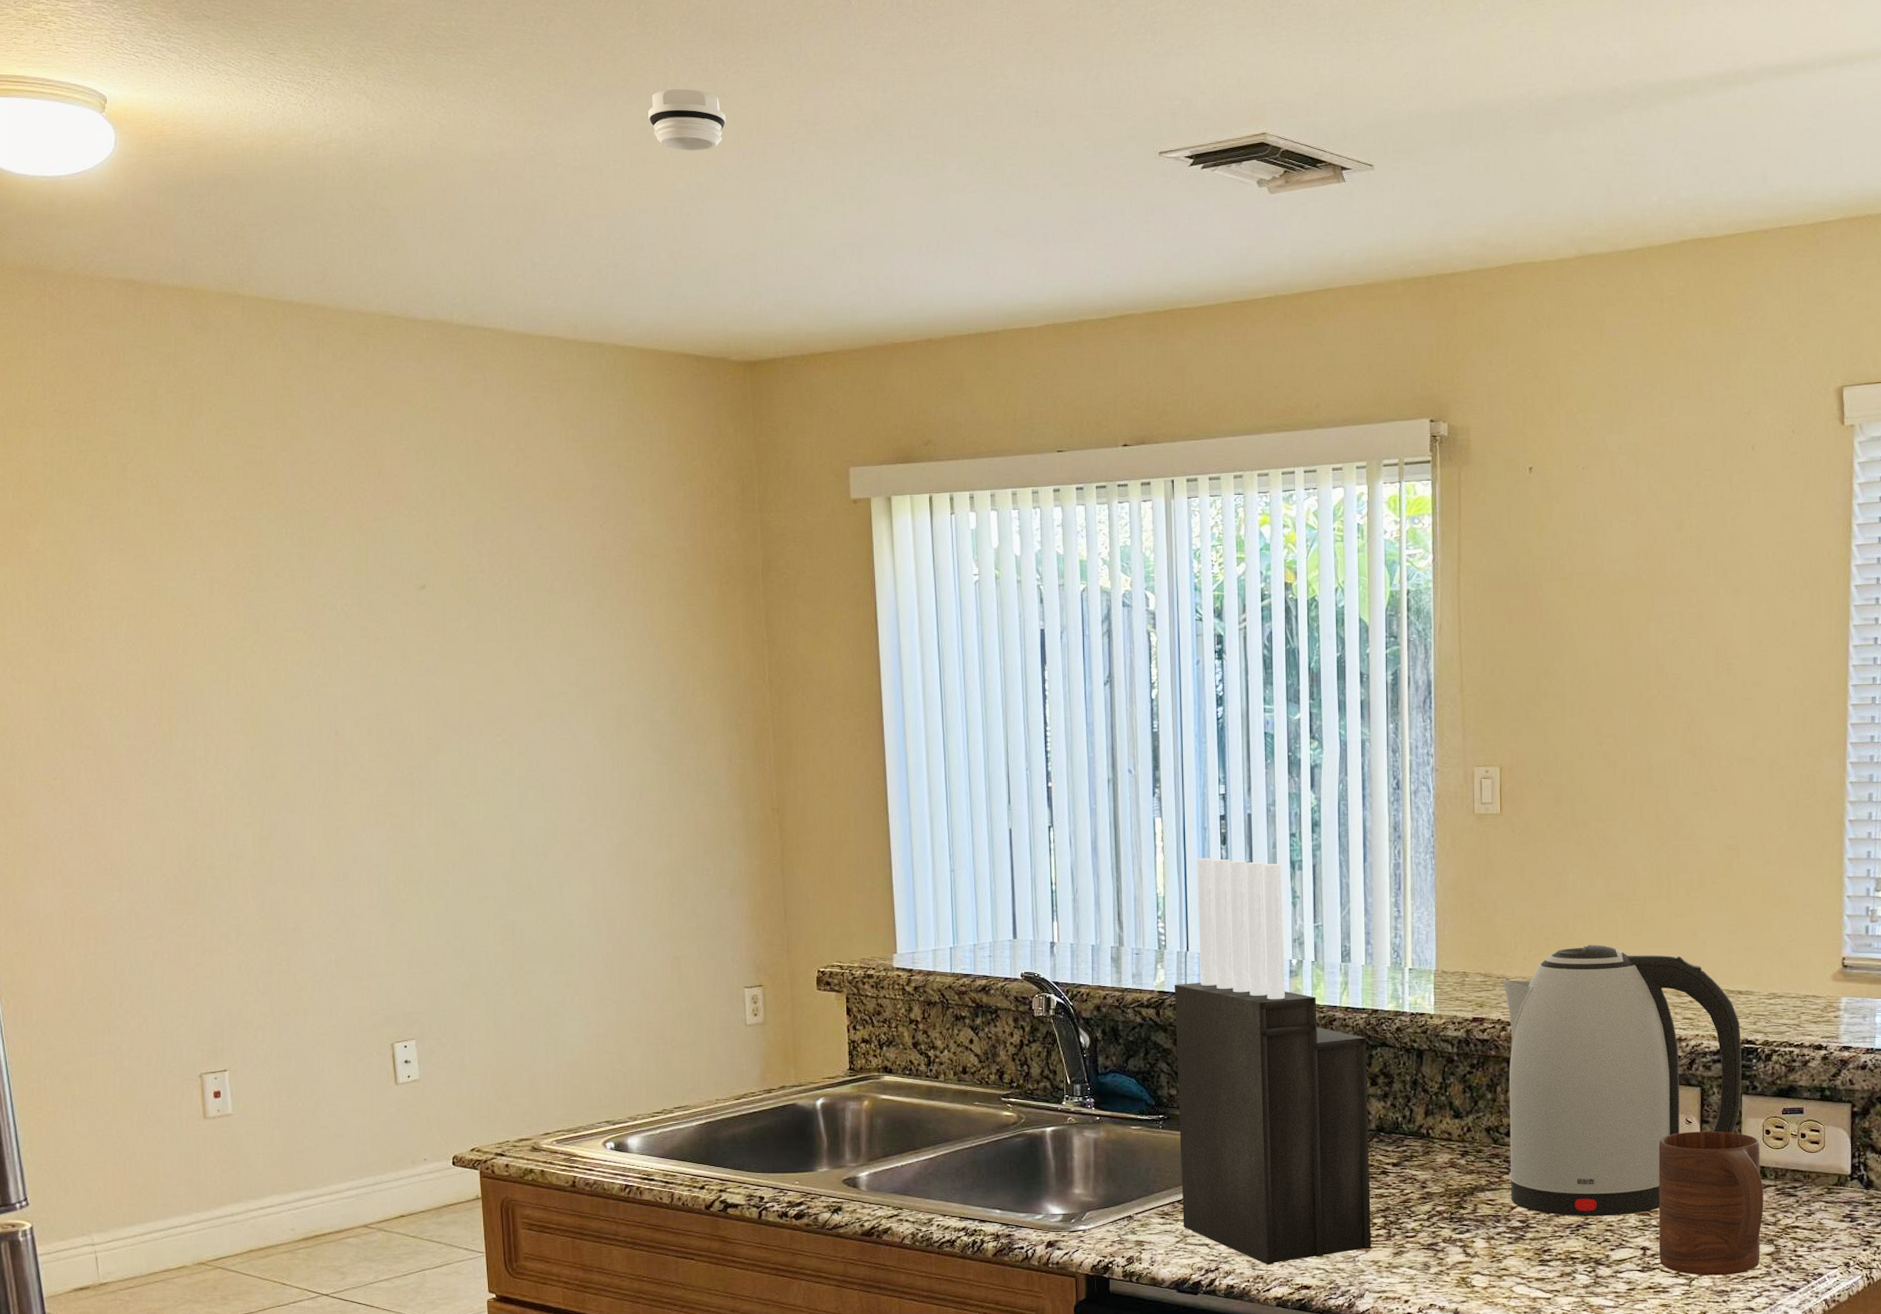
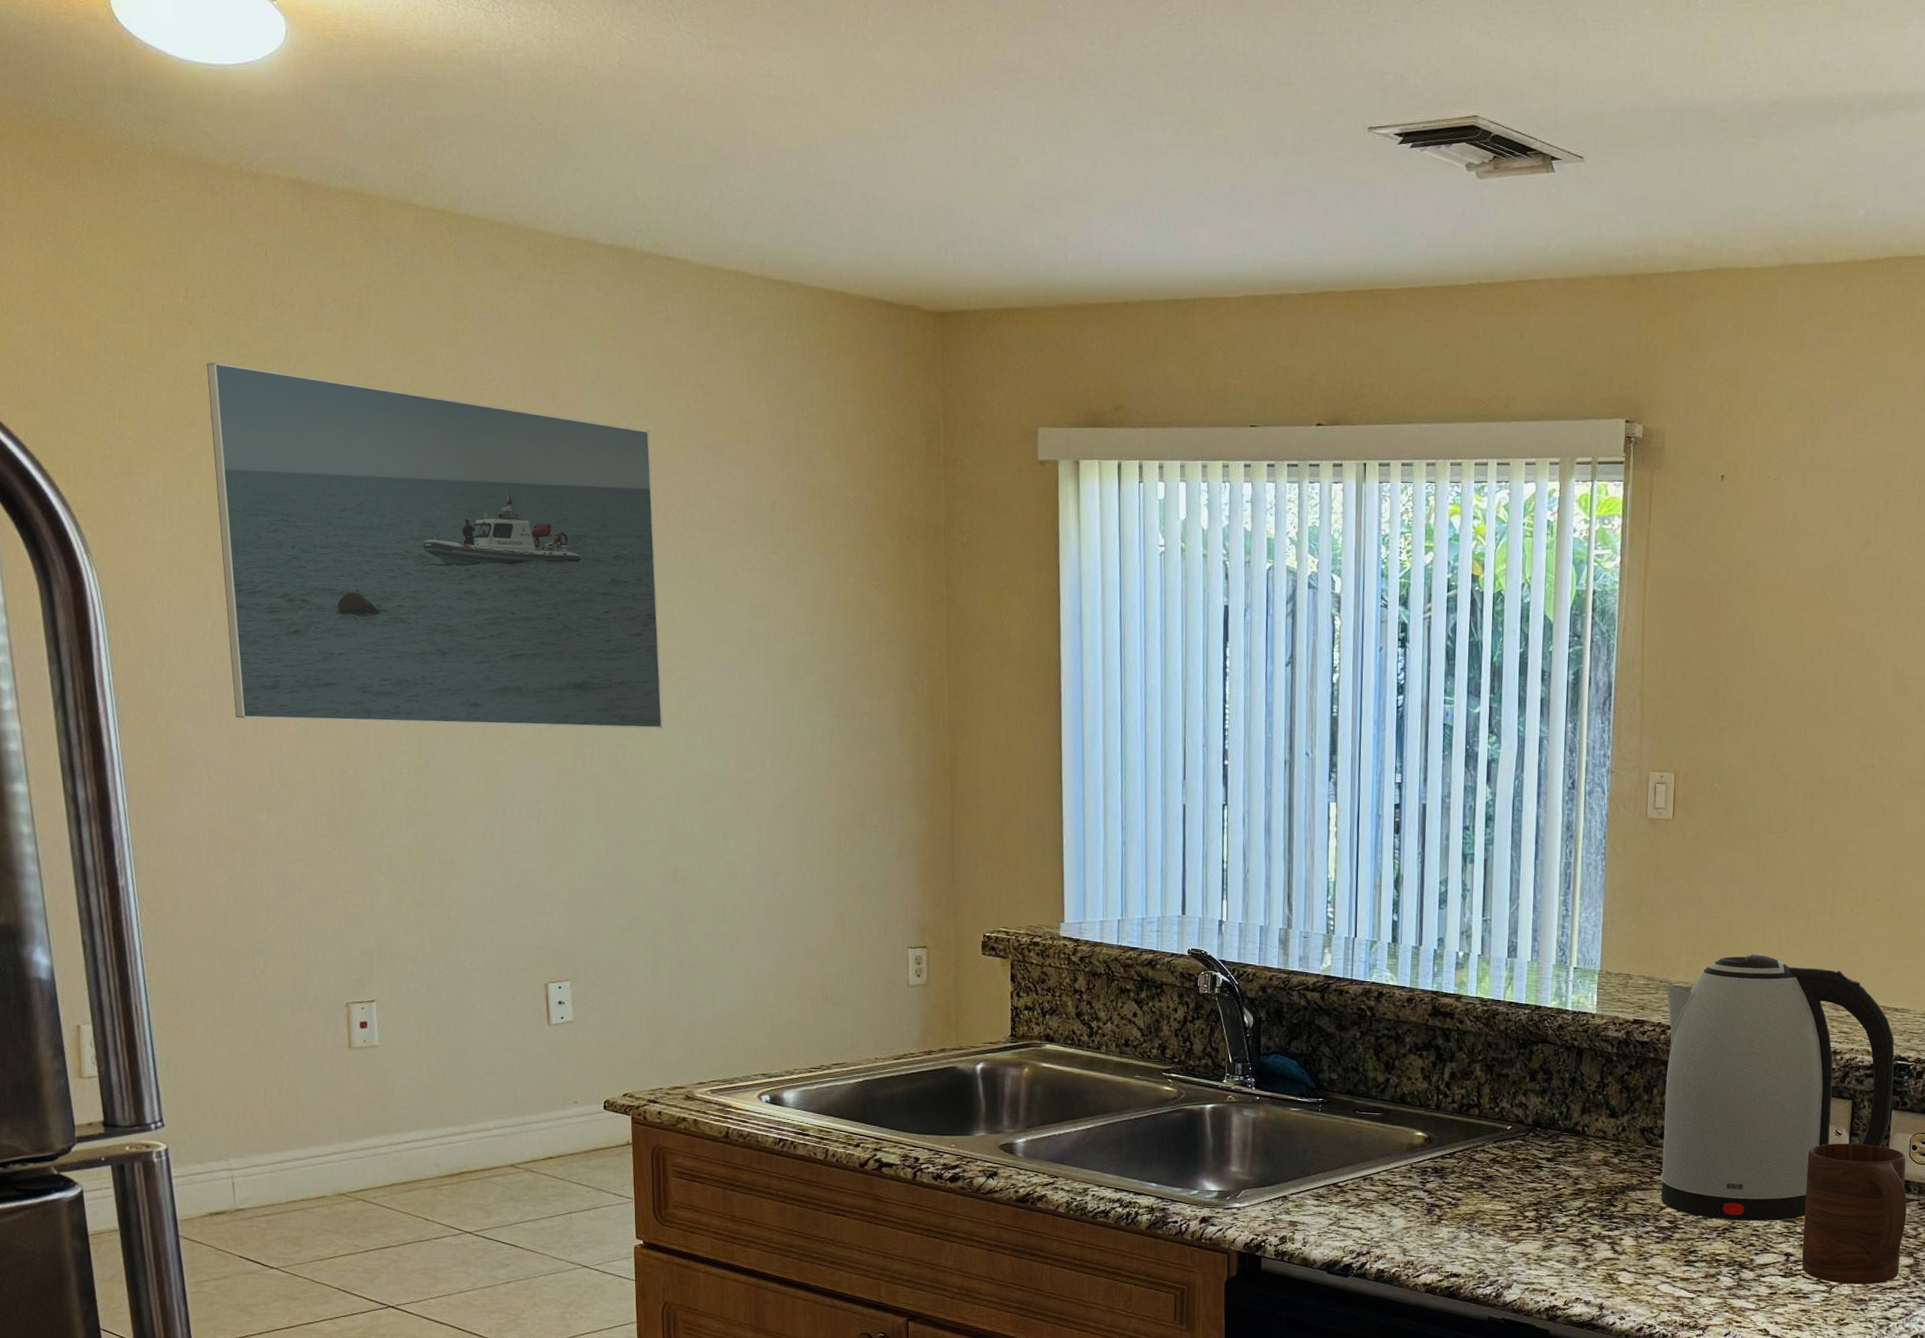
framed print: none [49,460,497,801] -> present [206,362,663,729]
smoke detector: present [648,89,726,151] -> none [846,23,927,90]
knife block: present [1174,858,1371,1265] -> none [1337,845,1528,1252]

